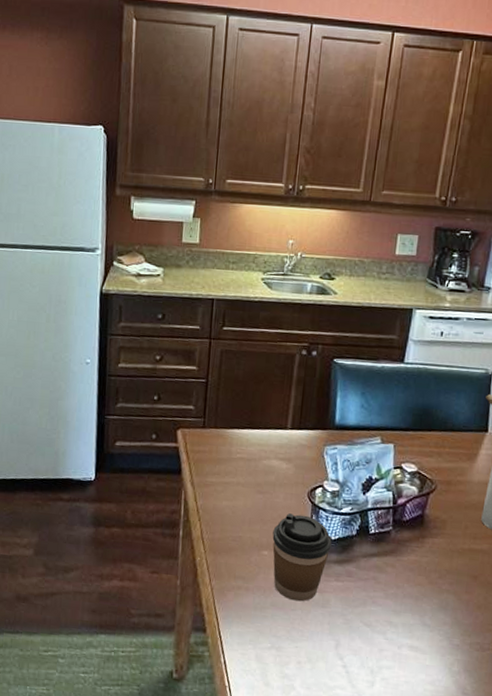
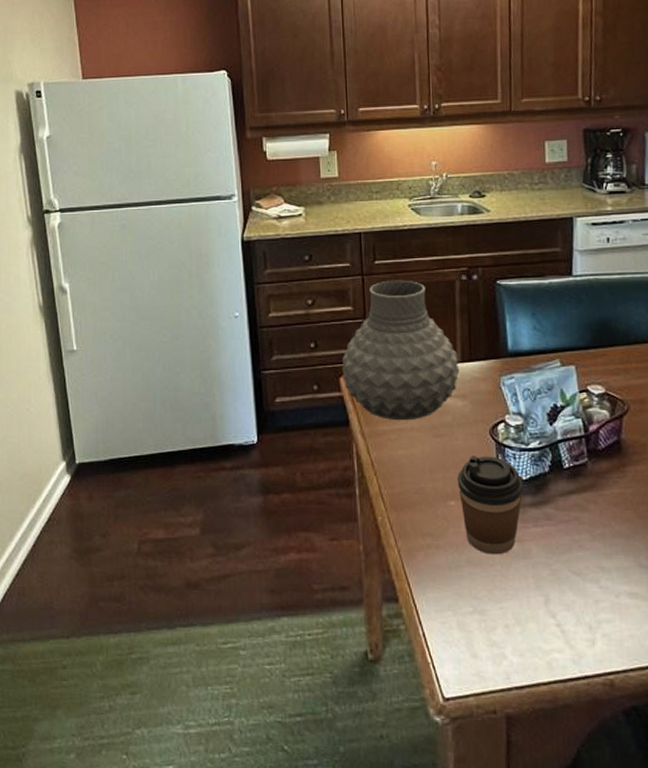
vase: none [180,346,289,476] -> present [341,280,460,421]

